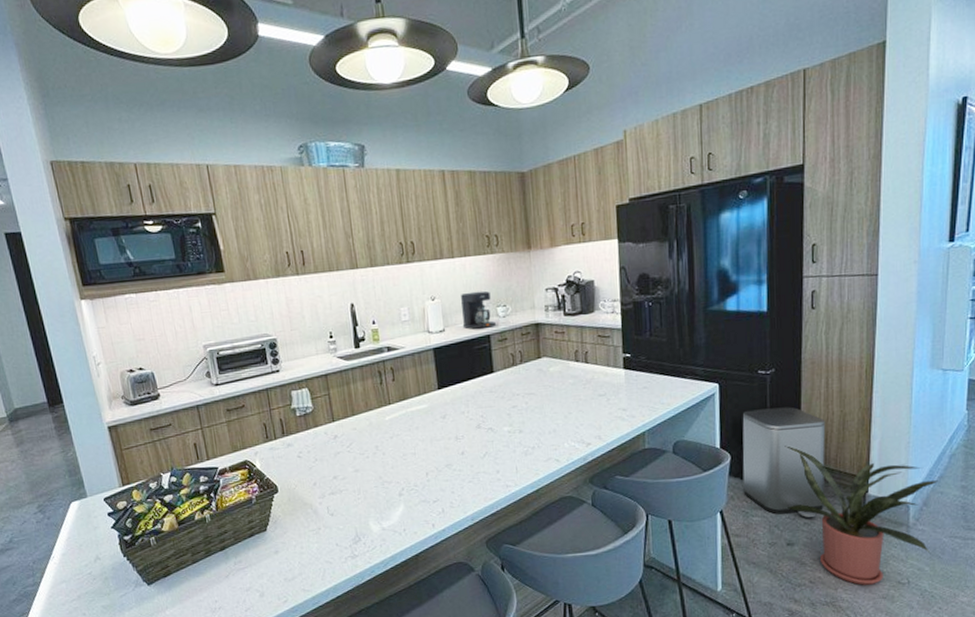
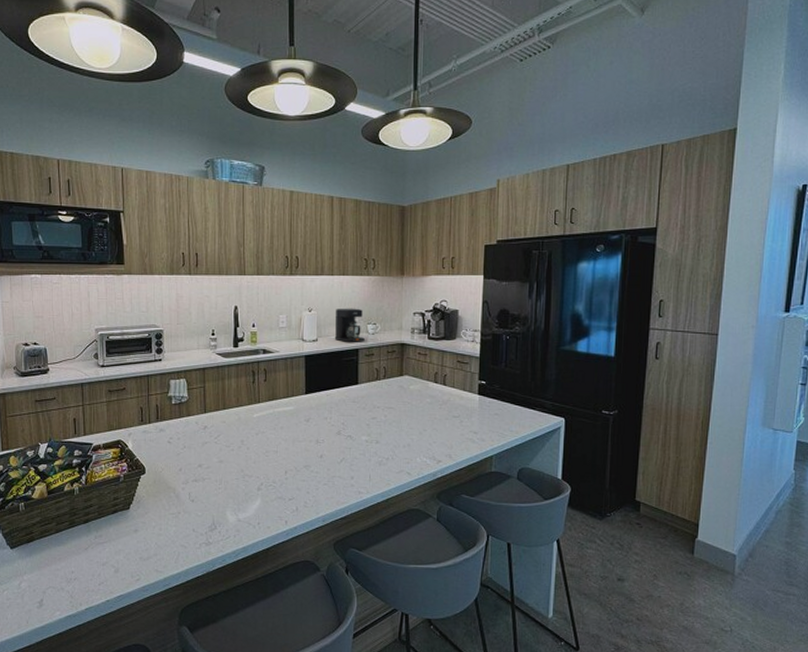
pedal bin: present [742,407,826,517] -> none [580,445,662,555]
house plant: present [785,446,939,585] -> none [620,484,765,629]

